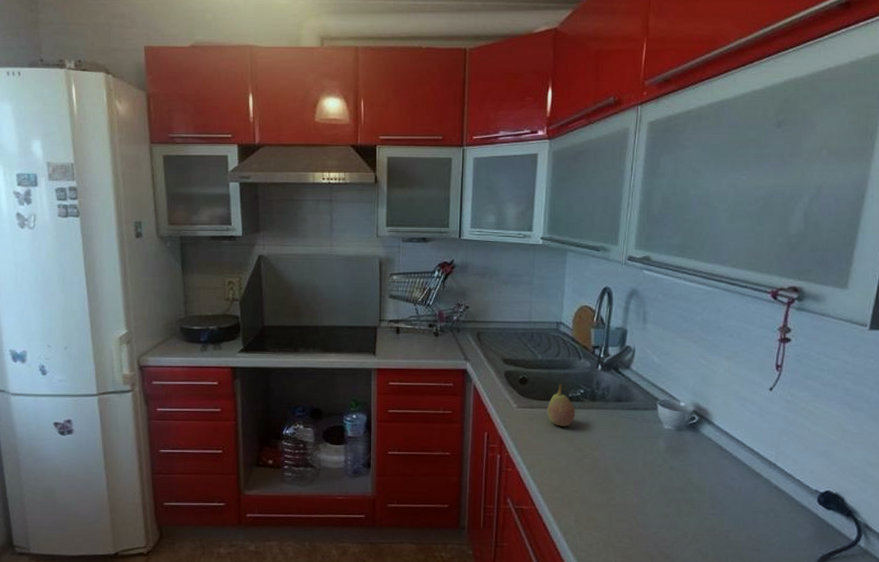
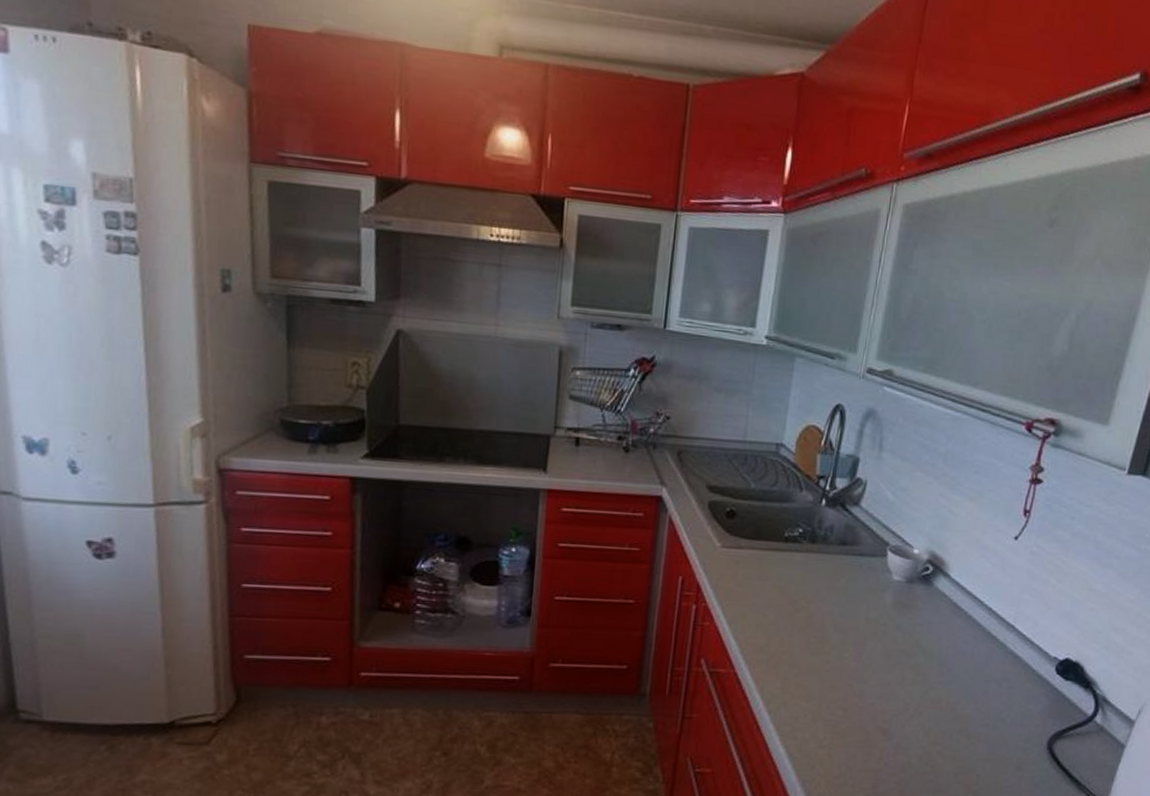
fruit: present [547,383,575,426] -> none [757,519,791,573]

